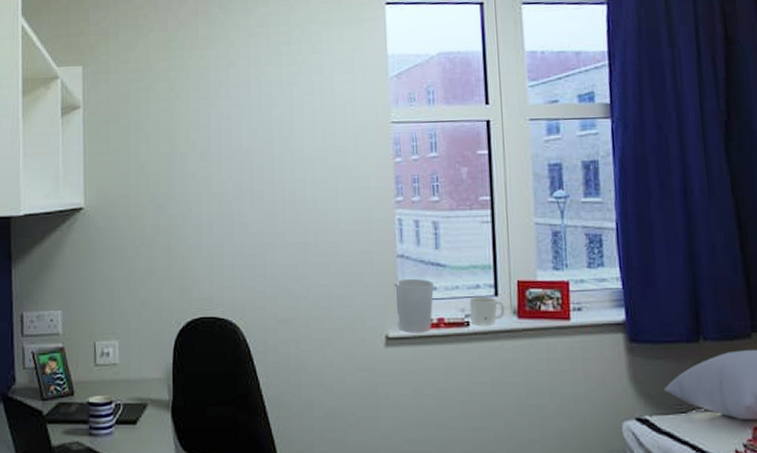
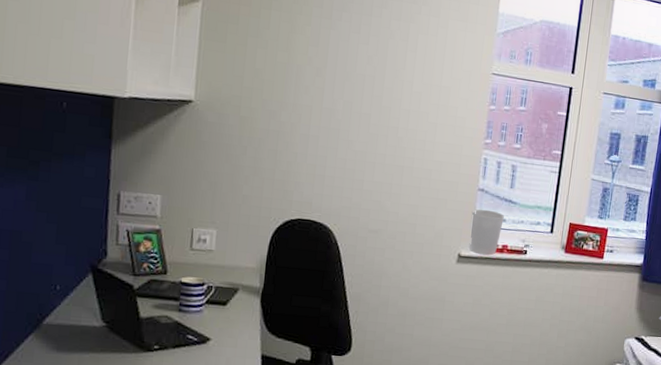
mug: present [469,296,505,327] -> none [528,231,557,257]

